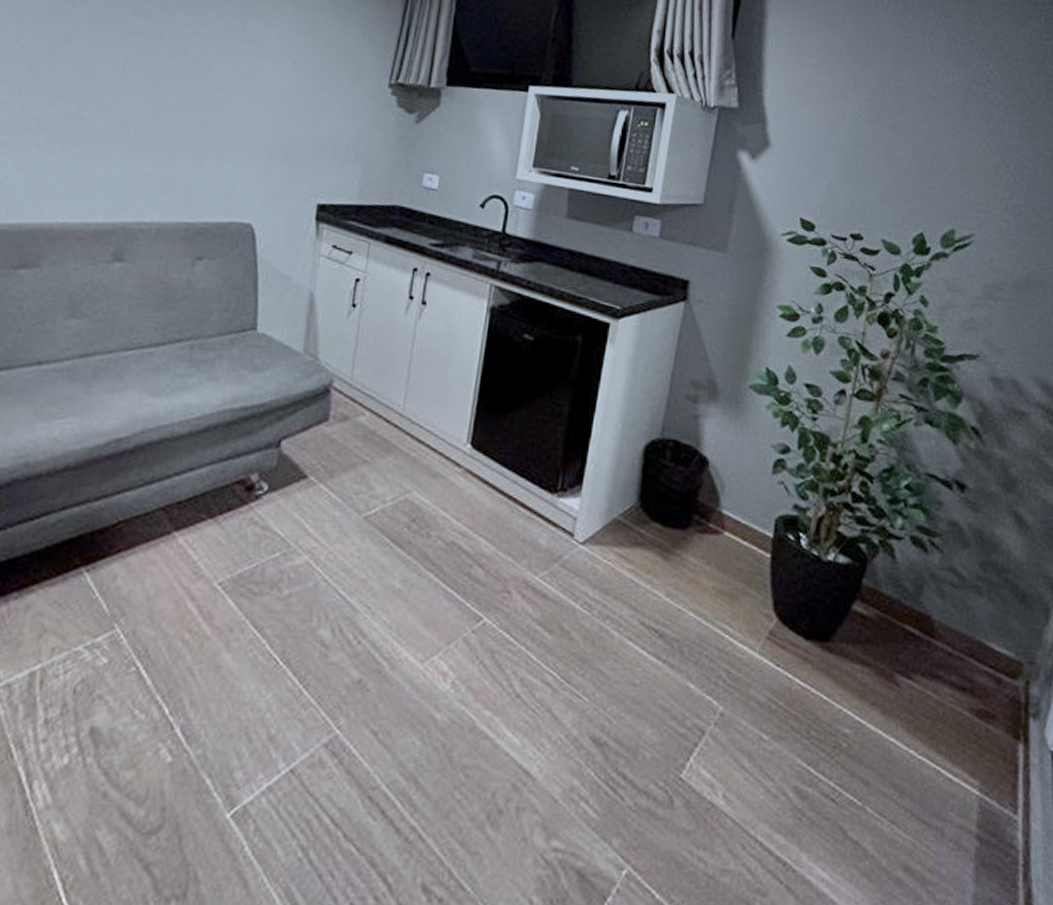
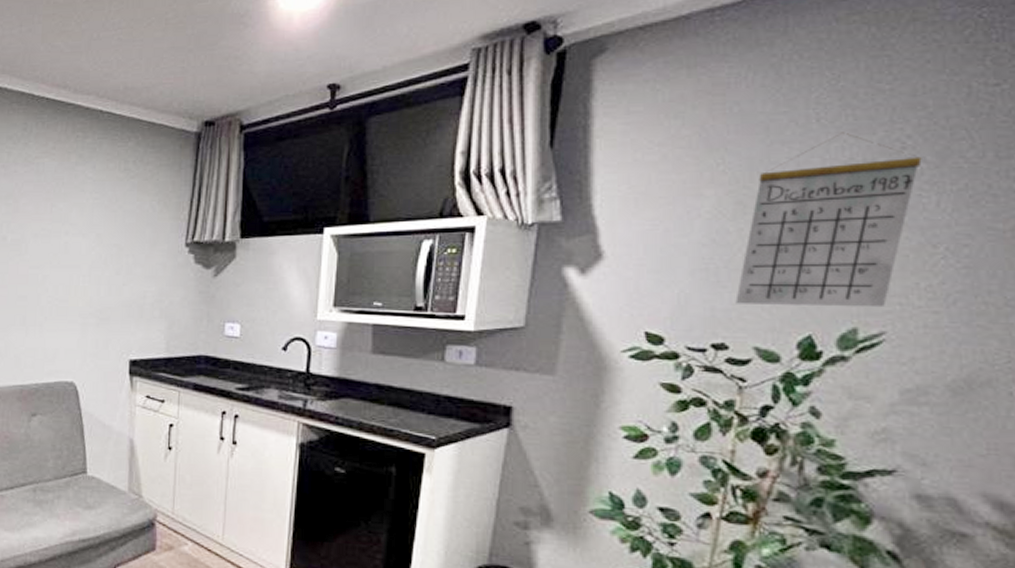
calendar: none [869,60,1000,214] -> present [735,132,922,308]

